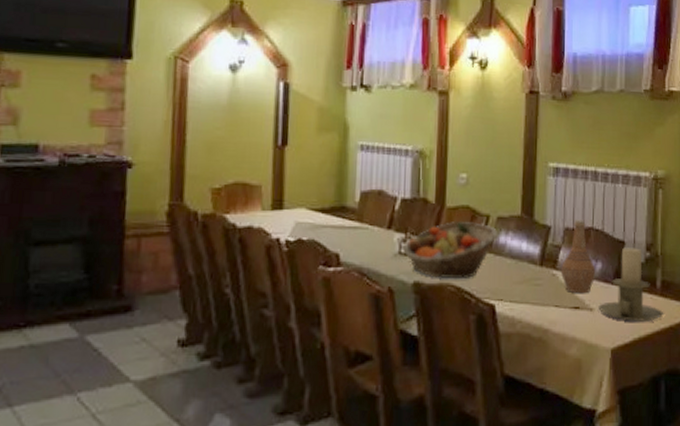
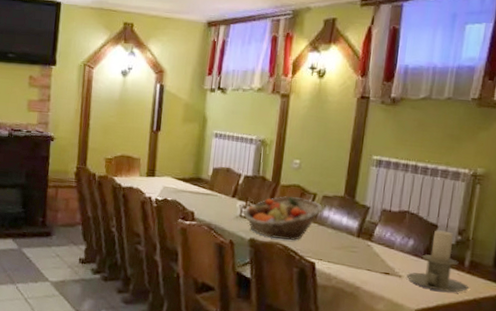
vase: present [561,219,596,294] -> none [375,203,408,264]

